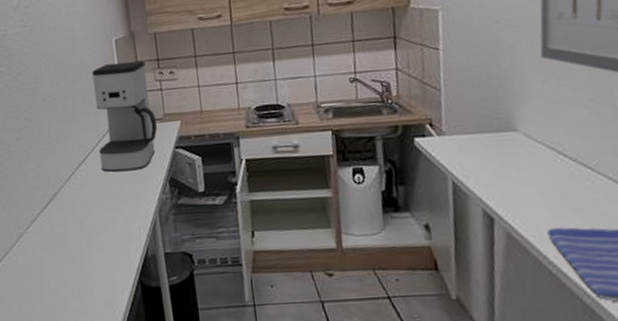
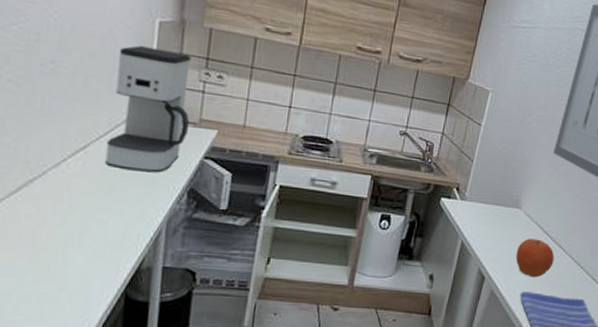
fruit: none [526,162,584,210] -> present [515,238,555,278]

